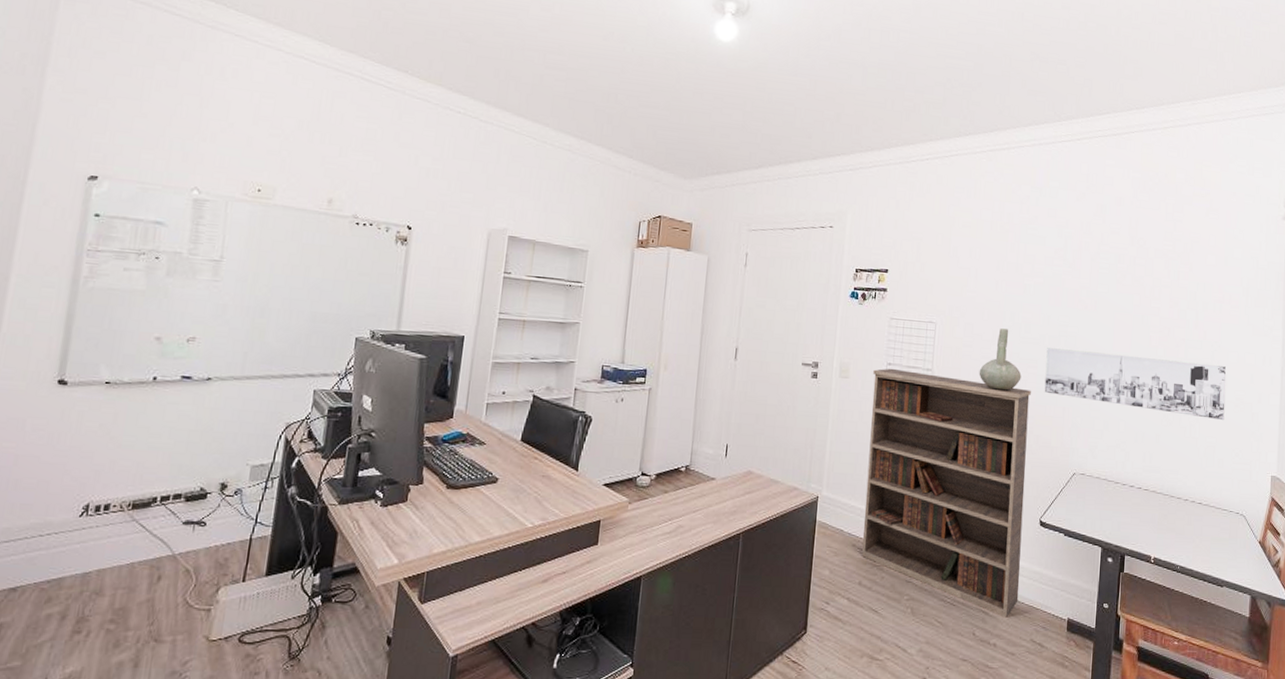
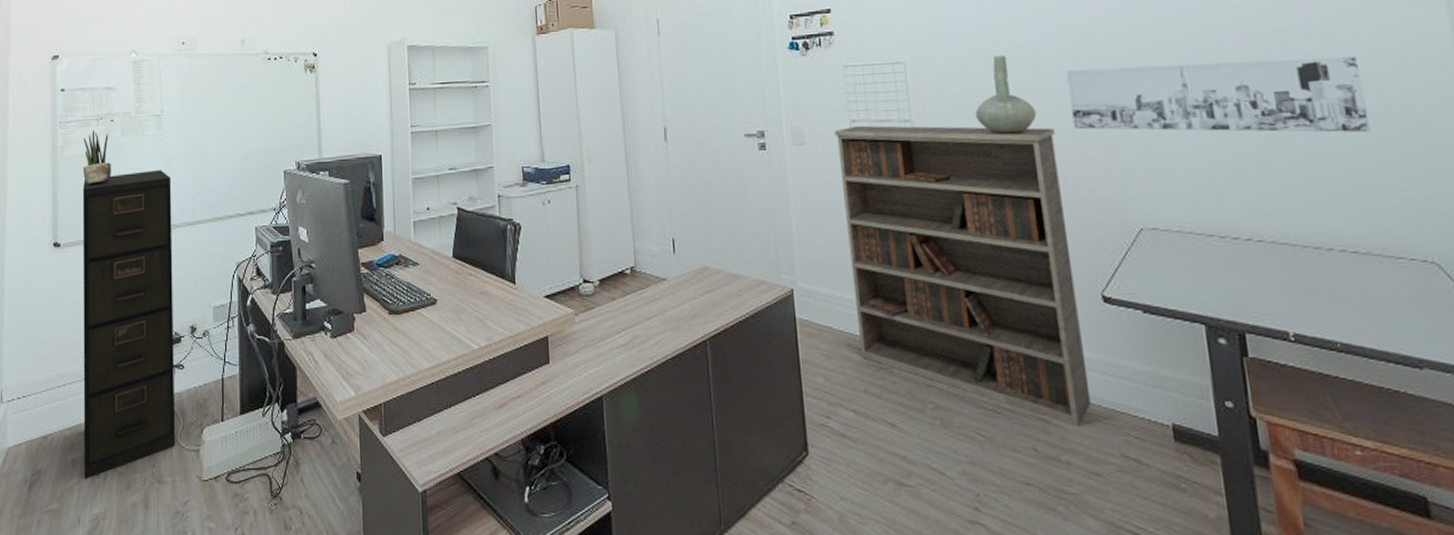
filing cabinet: none [59,316,222,636] -> present [82,170,176,480]
potted plant: none [110,265,150,324] -> present [83,130,111,185]

